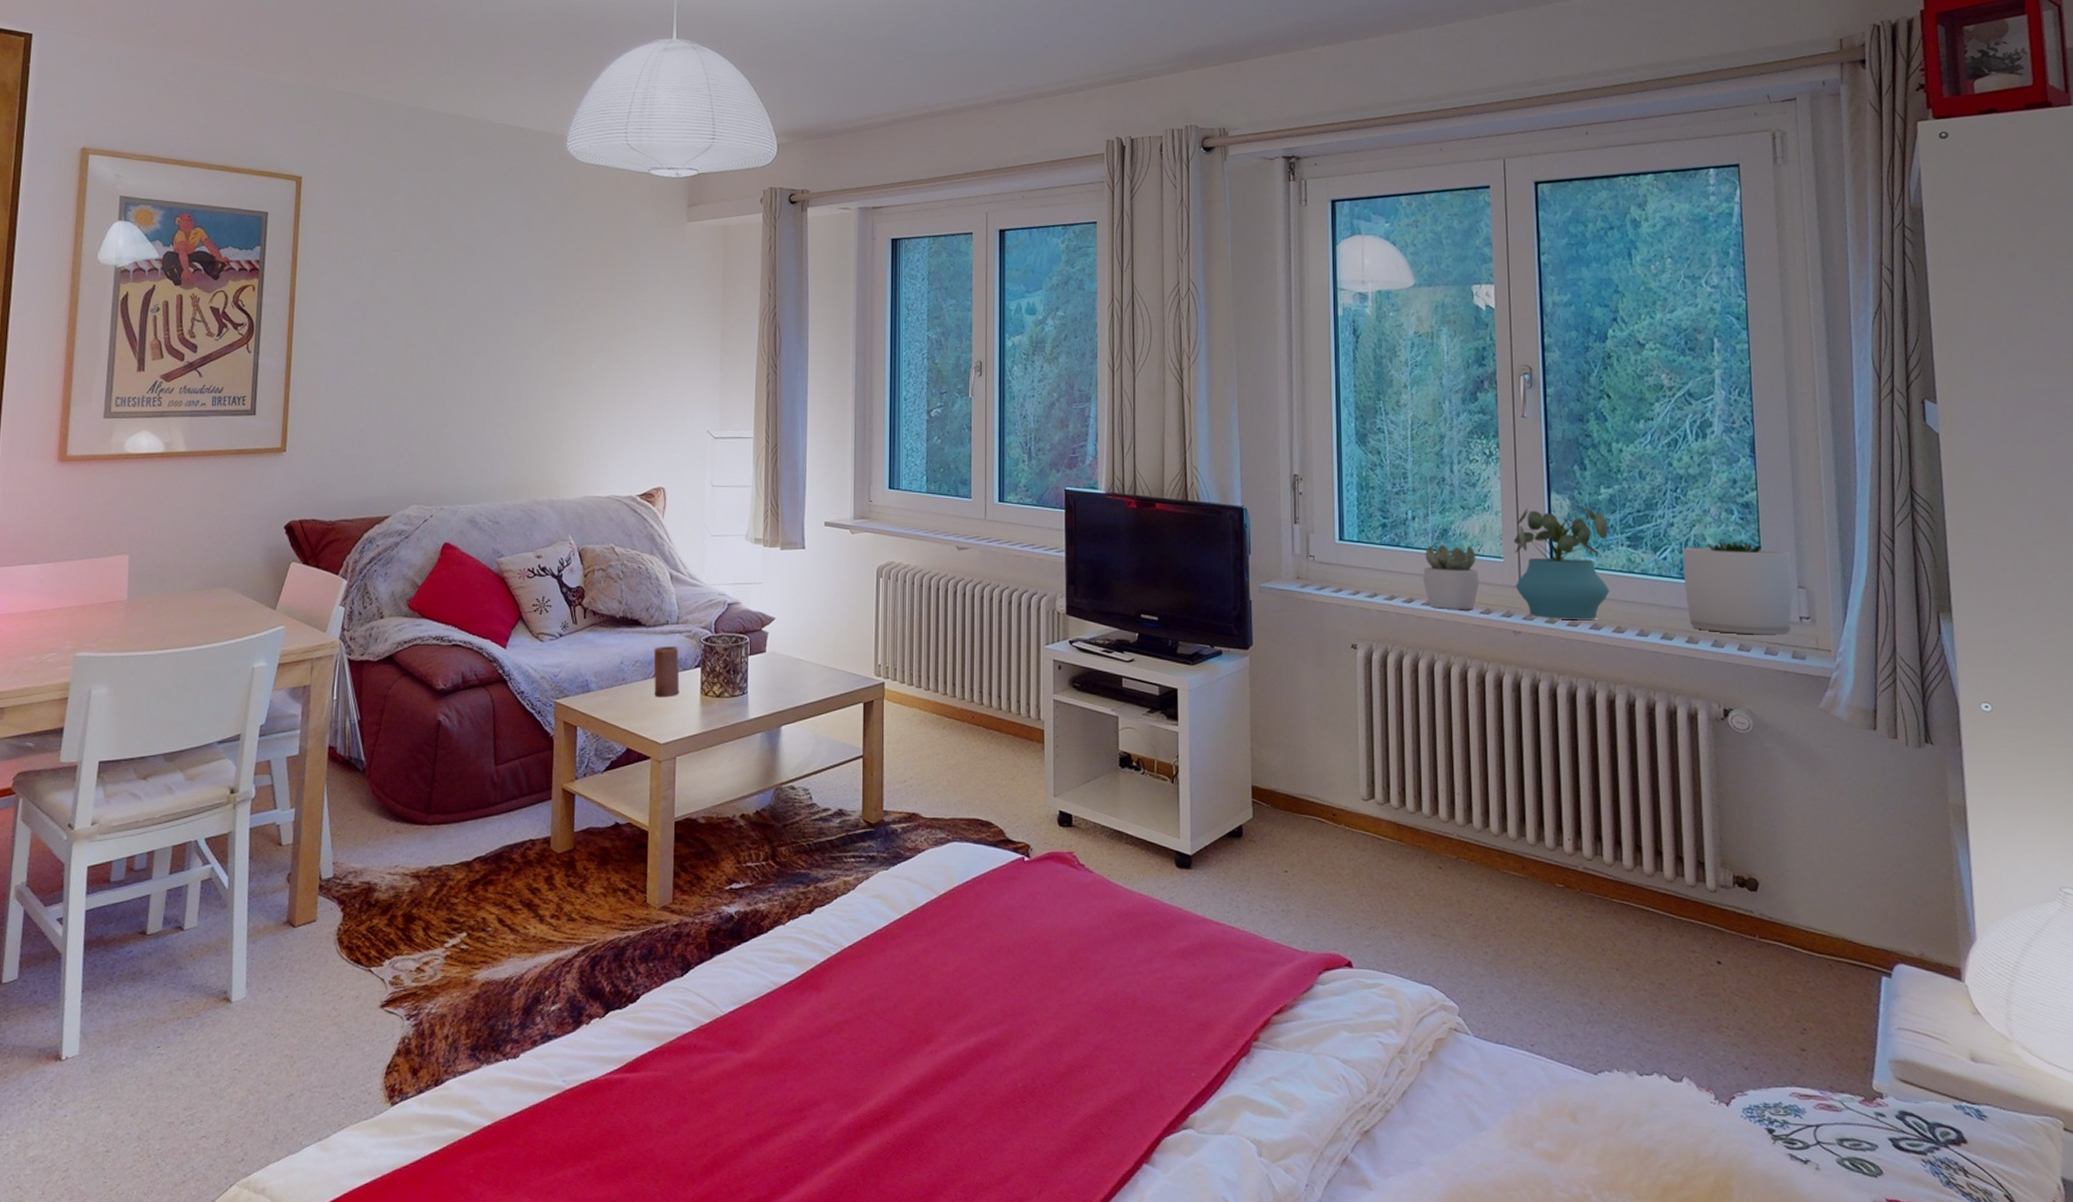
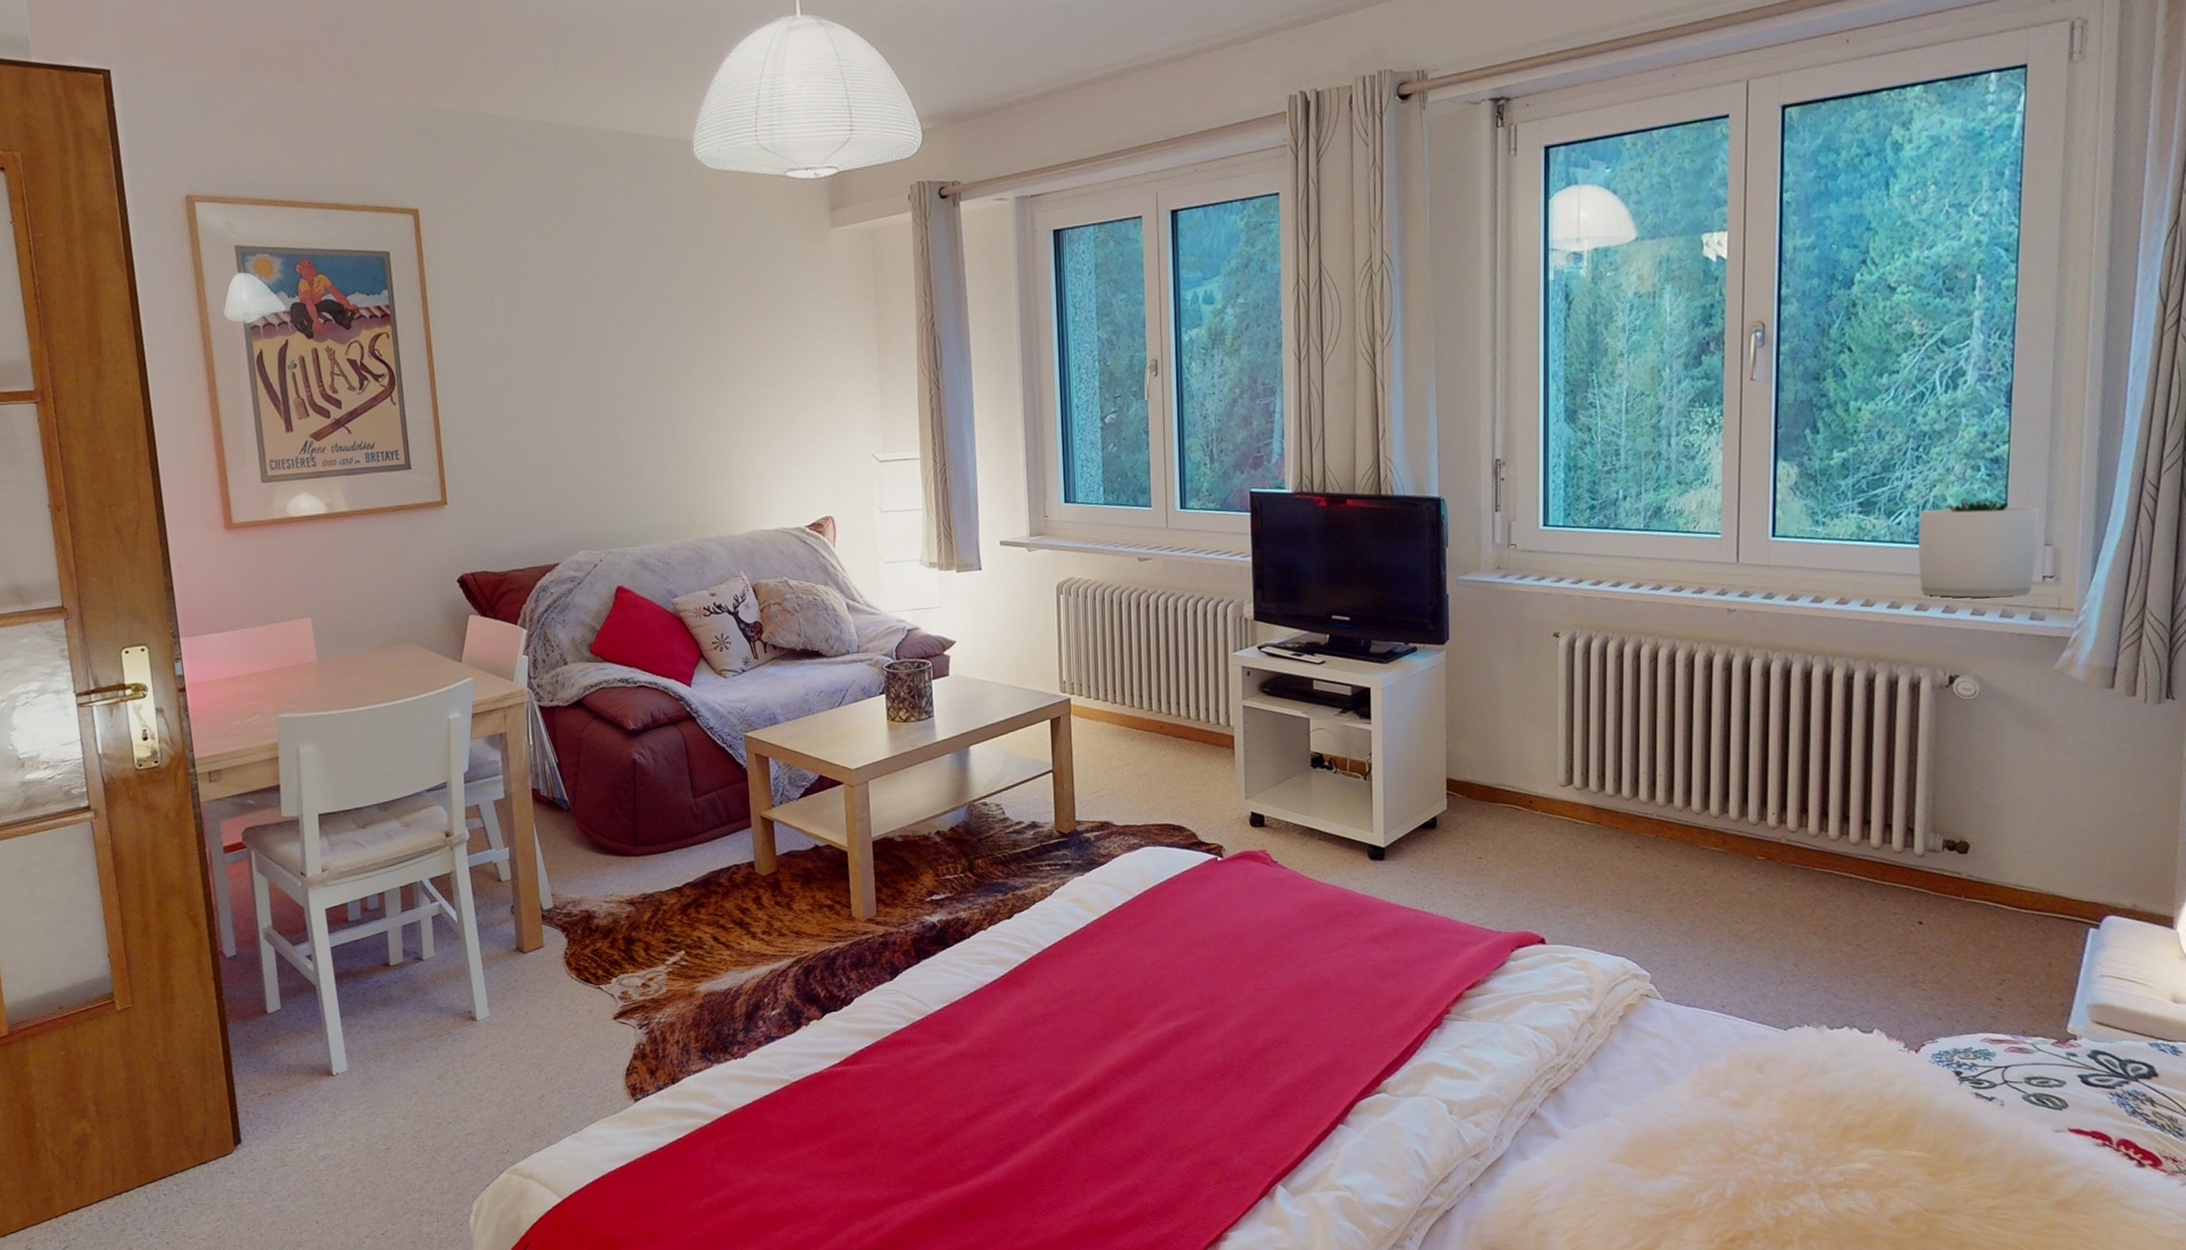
candle: present [653,647,680,697] -> none [837,675,866,725]
succulent plant: present [1423,545,1480,609] -> none [1633,522,1694,591]
potted plant: present [1513,506,1610,621] -> none [1732,472,1839,595]

